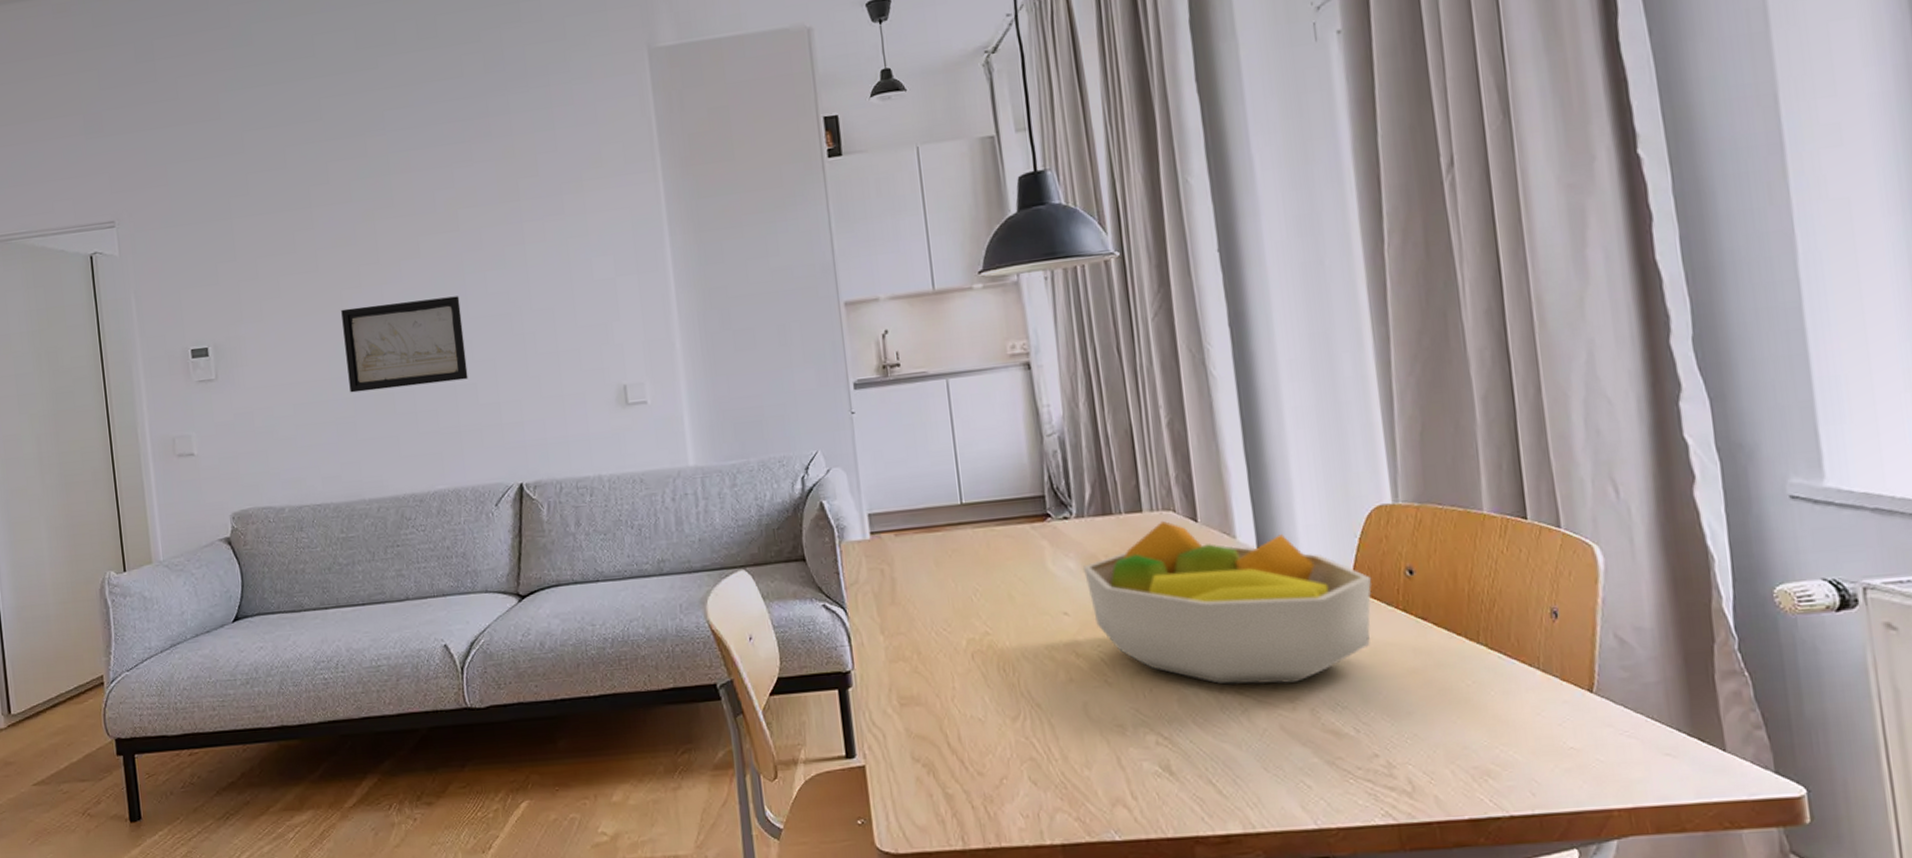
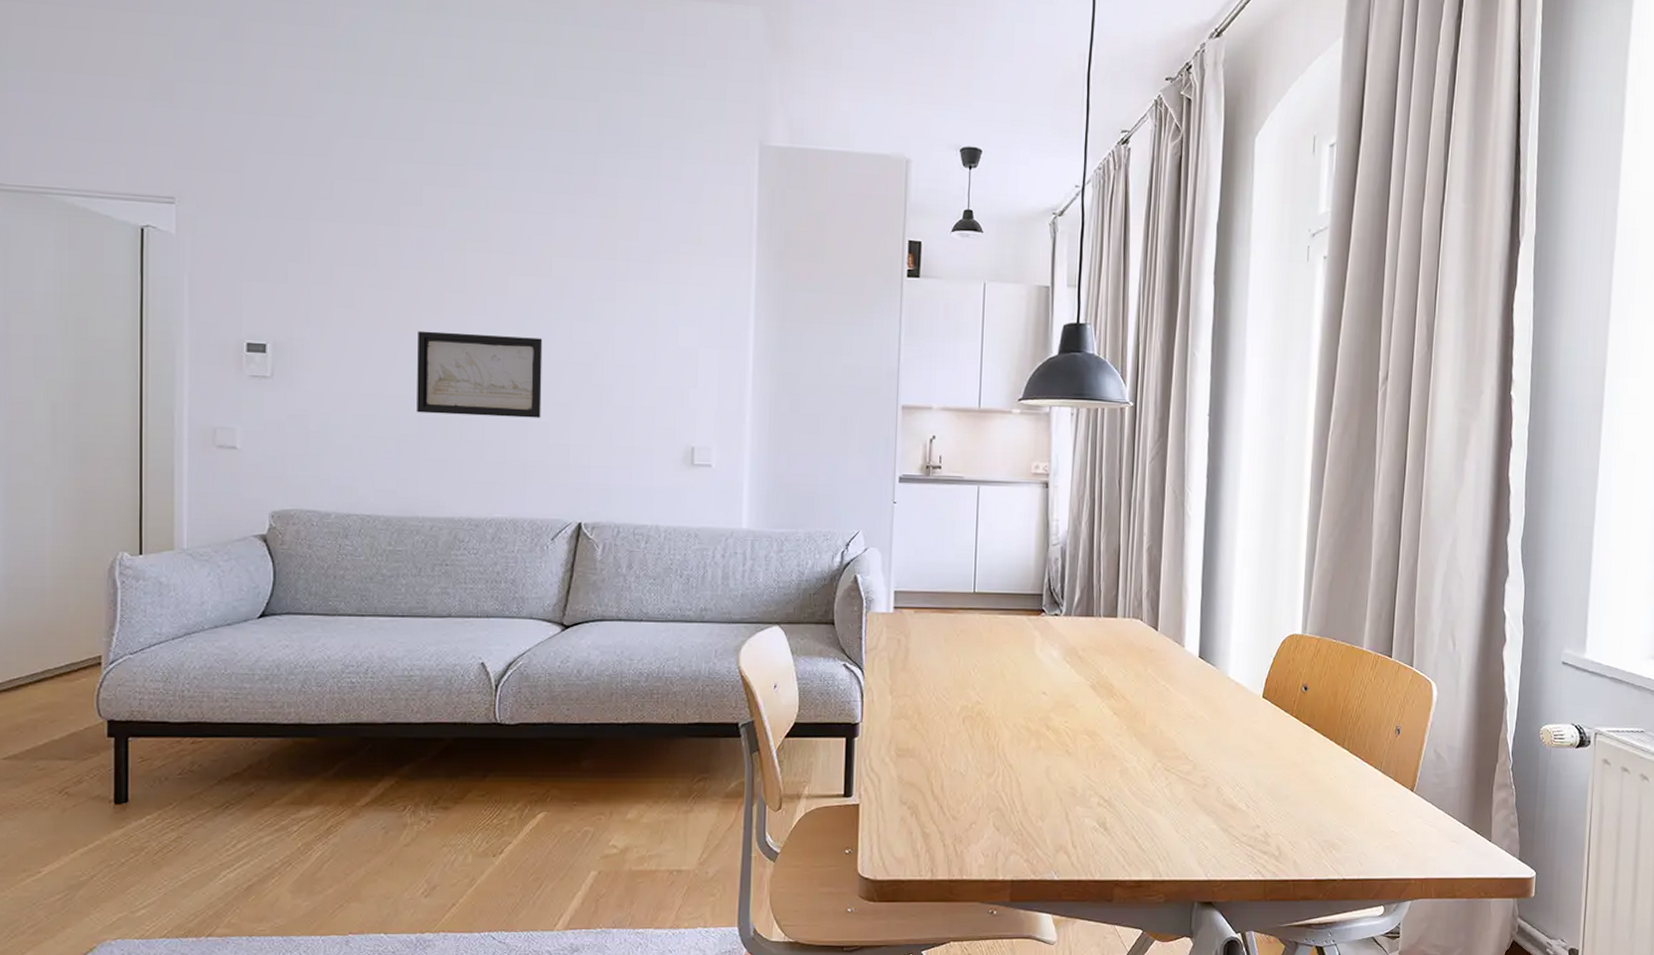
fruit bowl: present [1083,520,1372,685] -> none [1064,626,1278,765]

